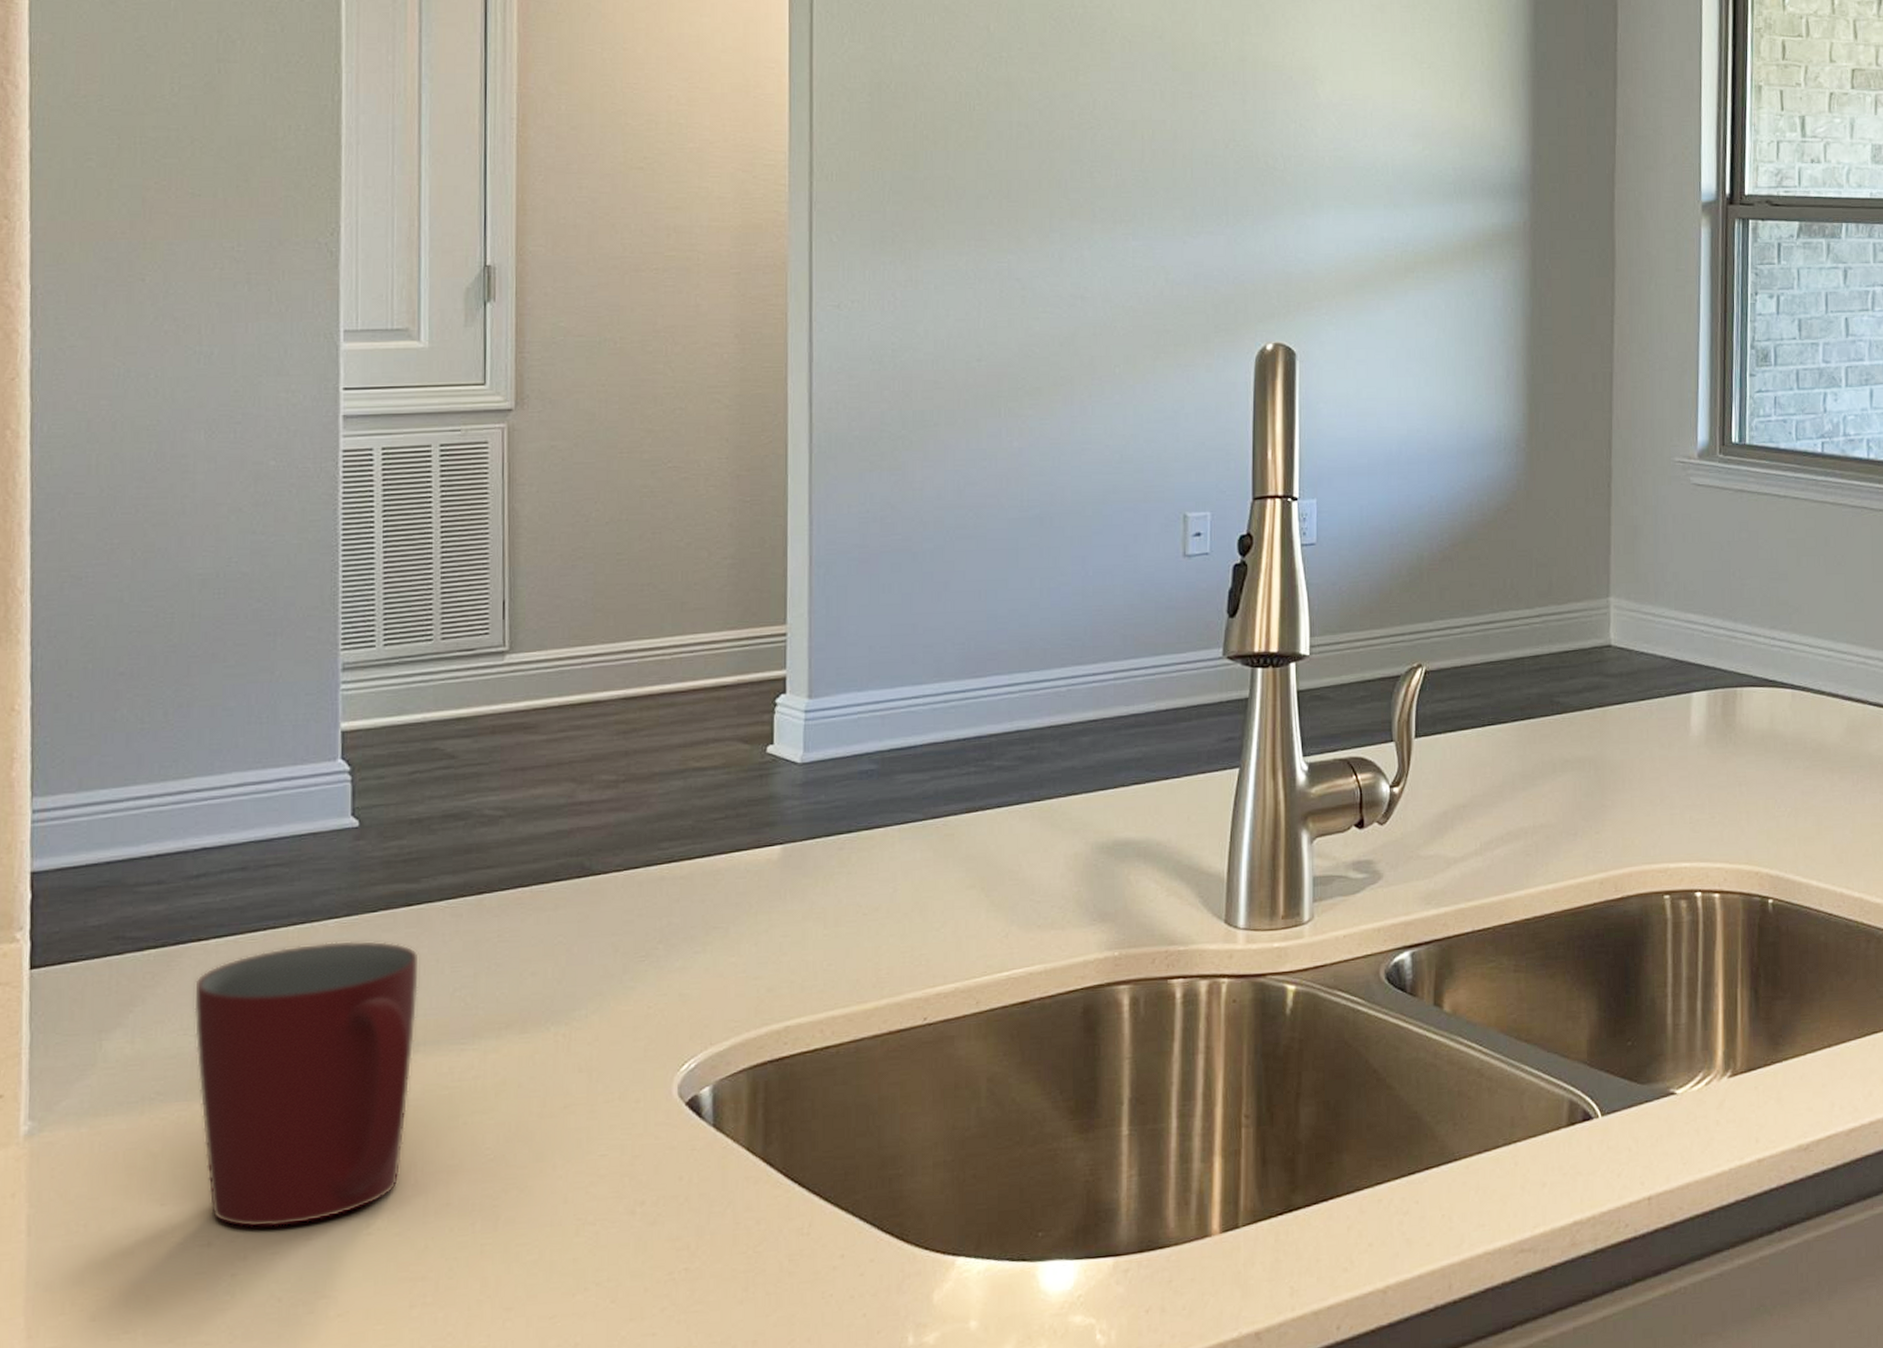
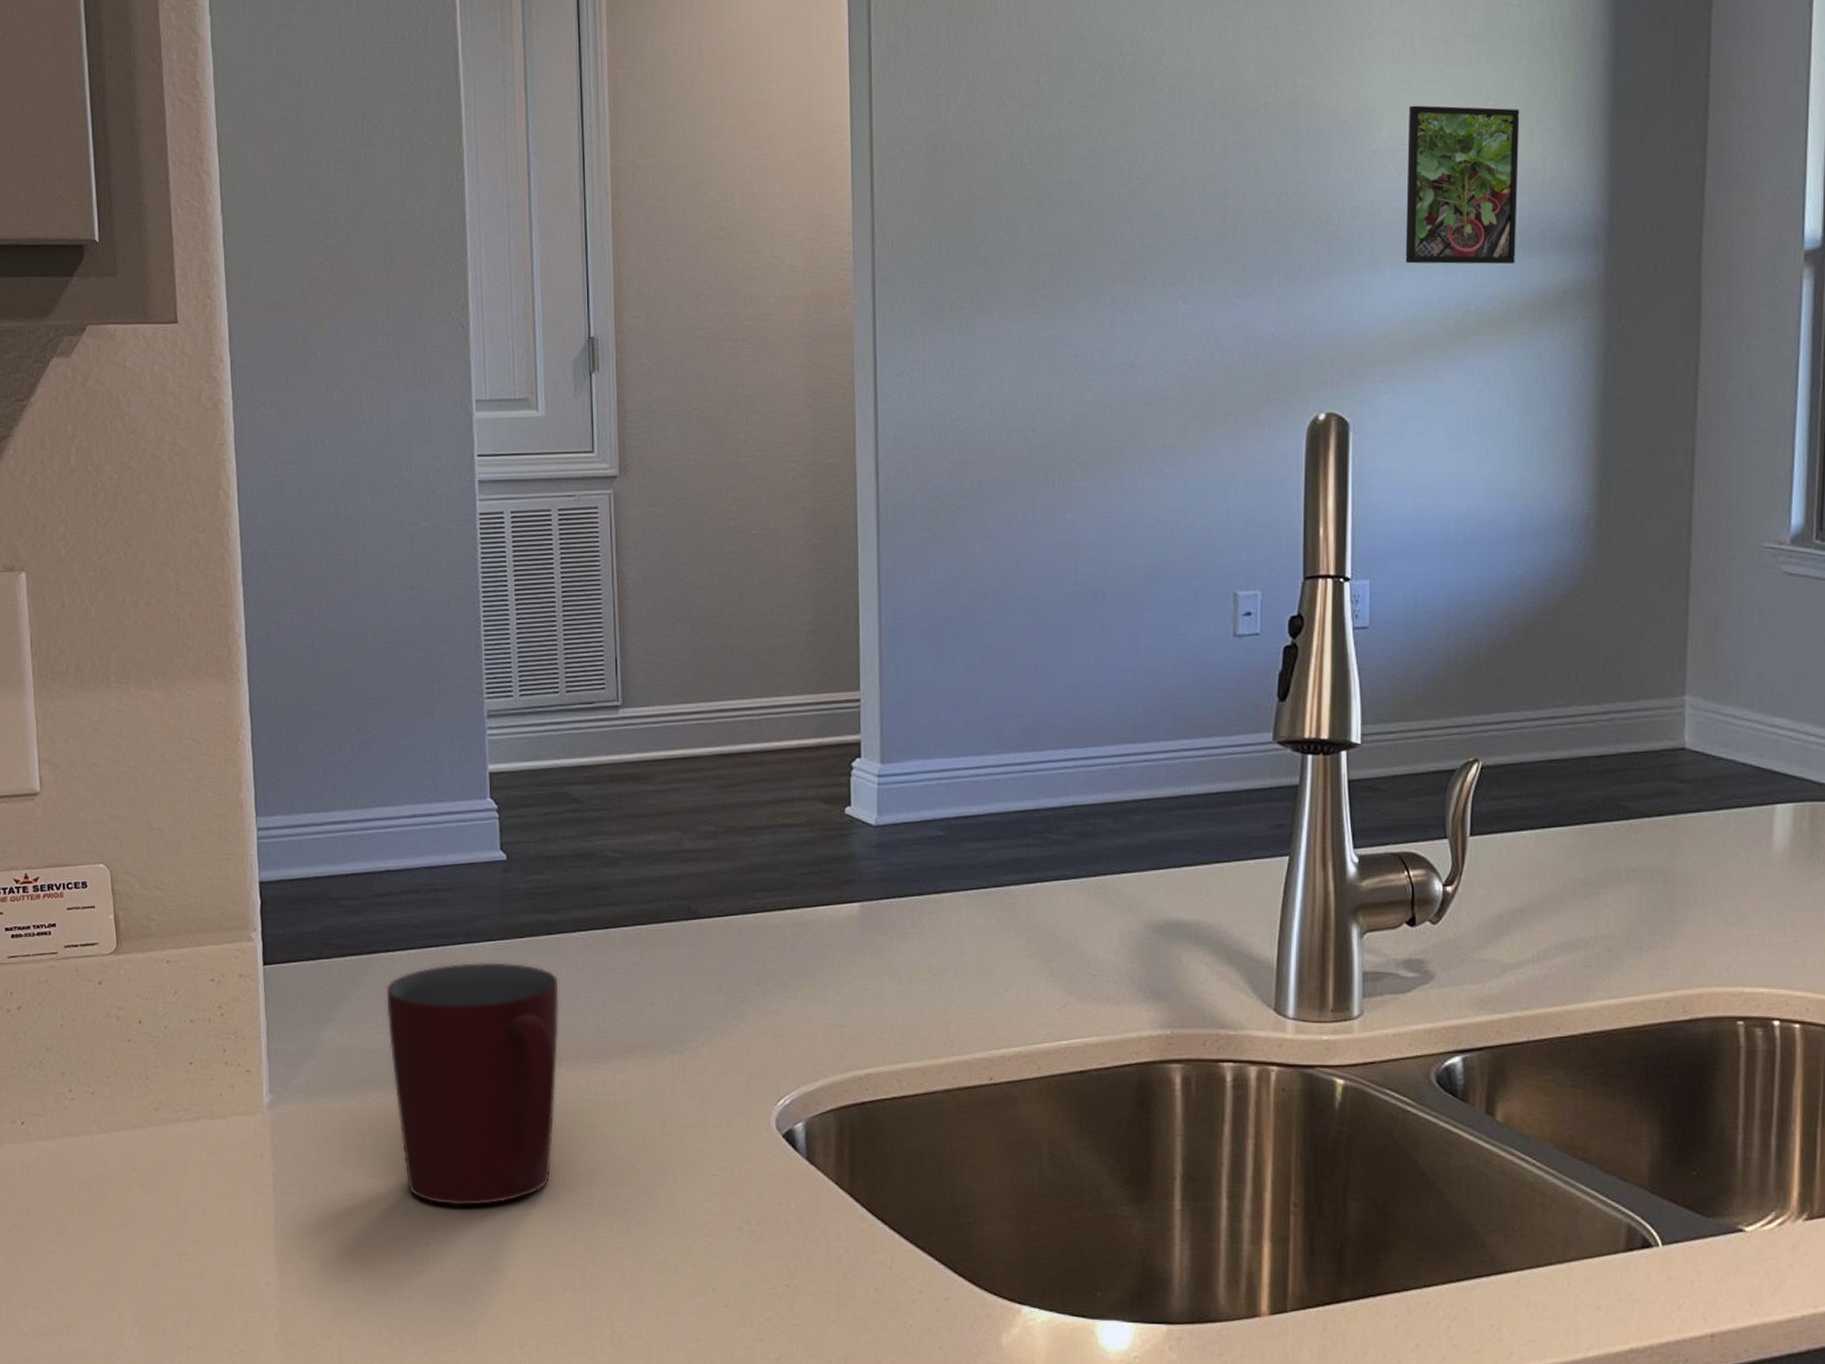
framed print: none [1347,65,1452,210] -> present [1405,105,1520,265]

